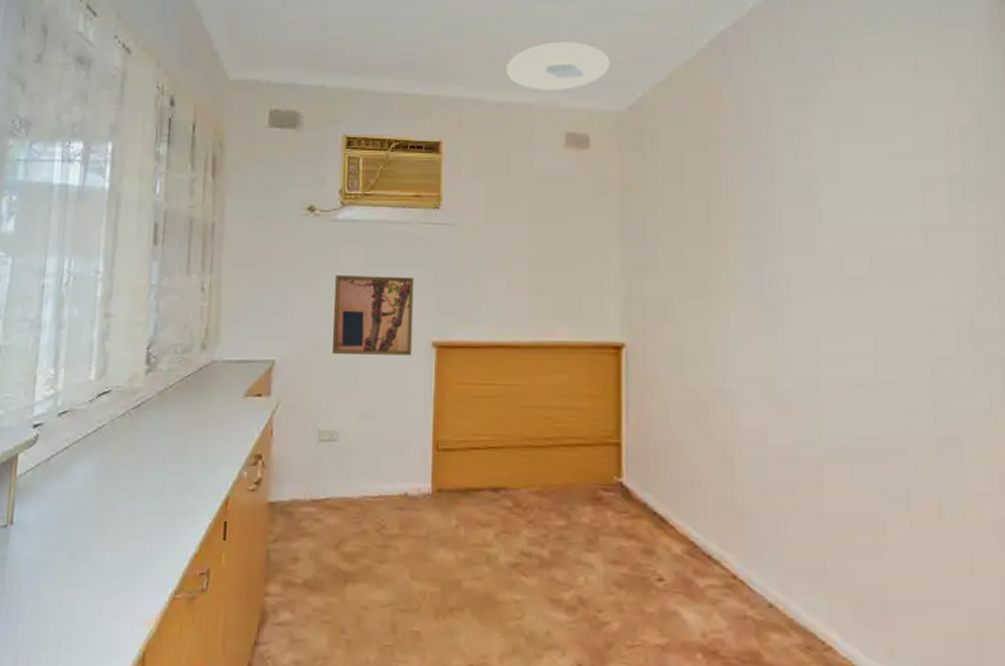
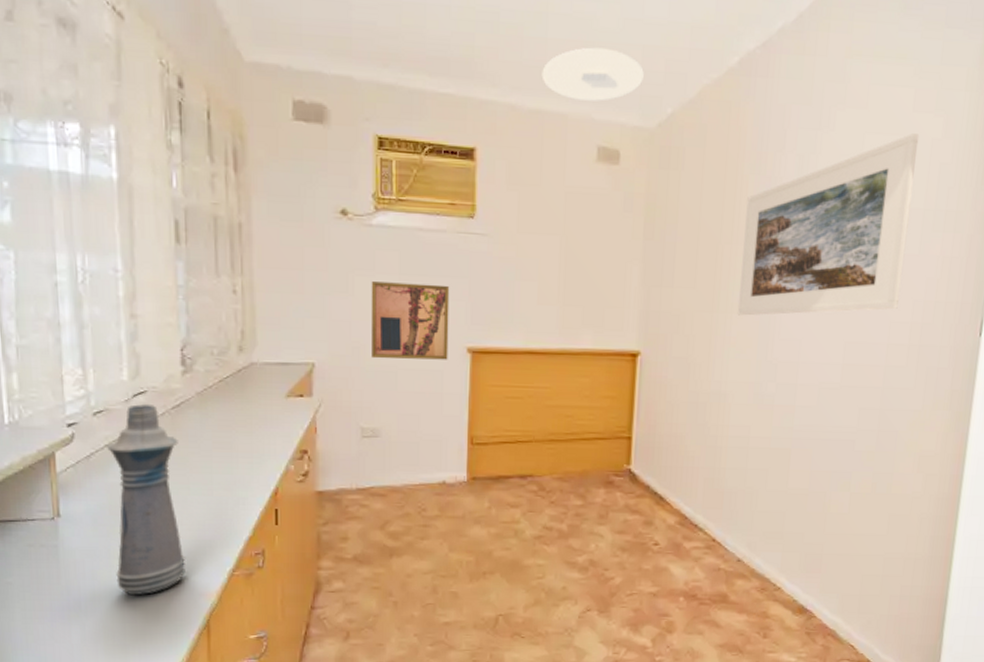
bottle: none [57,403,135,619] -> present [107,403,185,596]
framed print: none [734,98,935,301] -> present [737,133,919,316]

